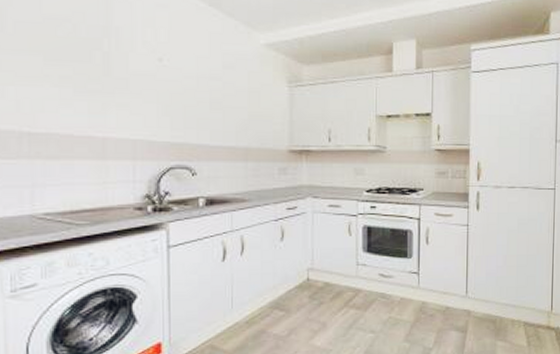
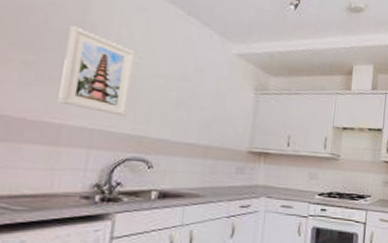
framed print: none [97,33,163,124] -> present [58,25,135,117]

